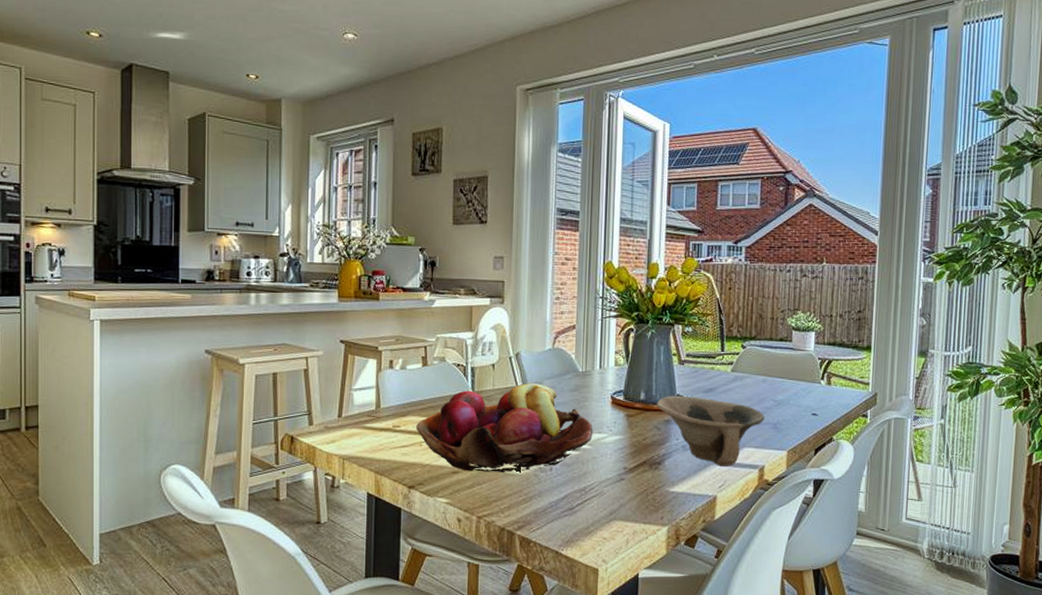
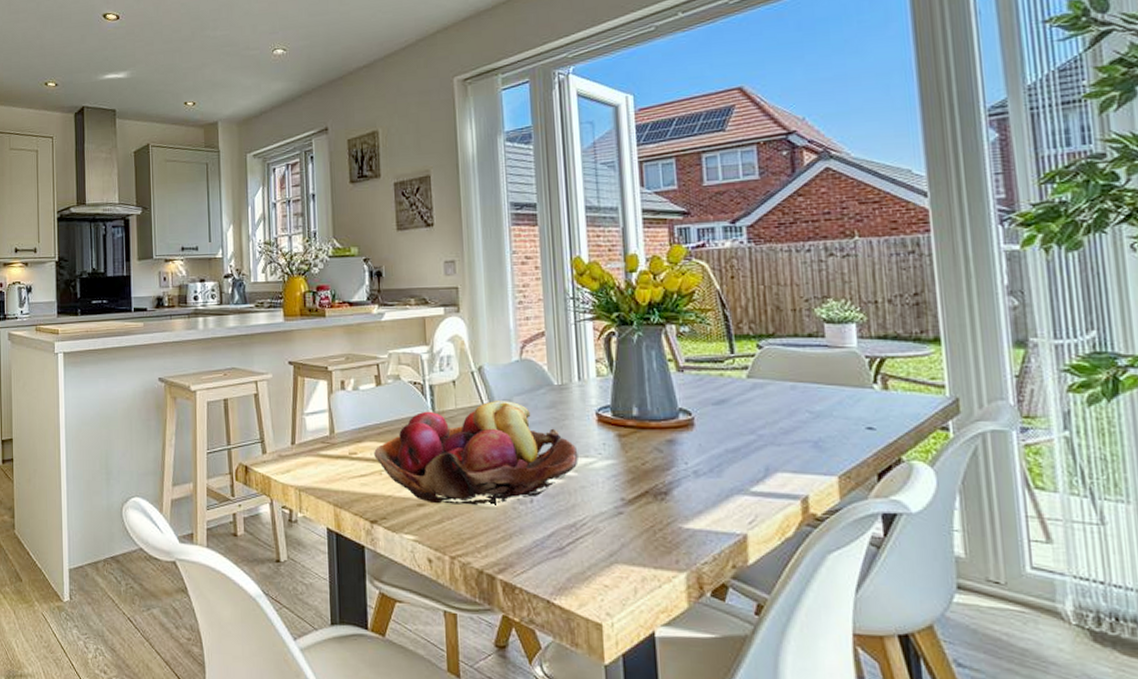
bowl: present [656,395,765,466] -> none [653,409,801,497]

